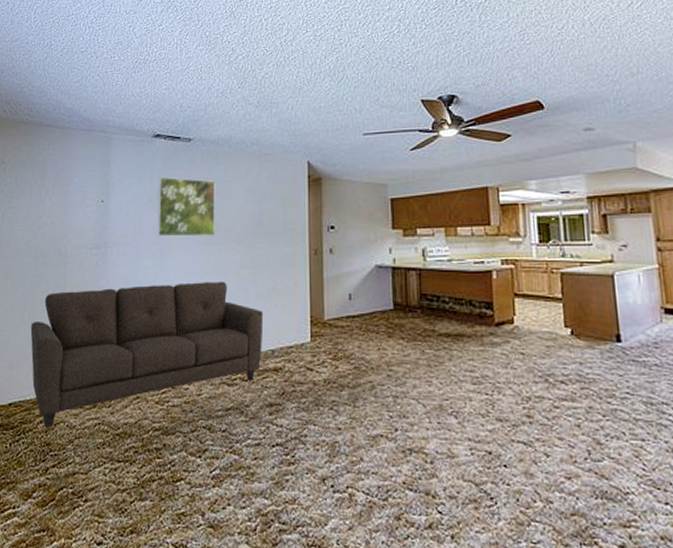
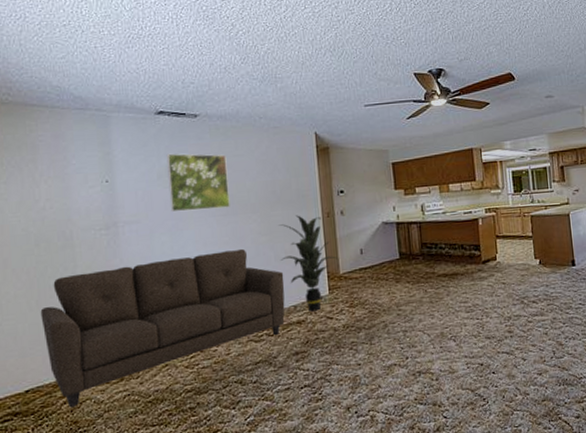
indoor plant: none [261,249,323,359] -> present [278,215,338,312]

